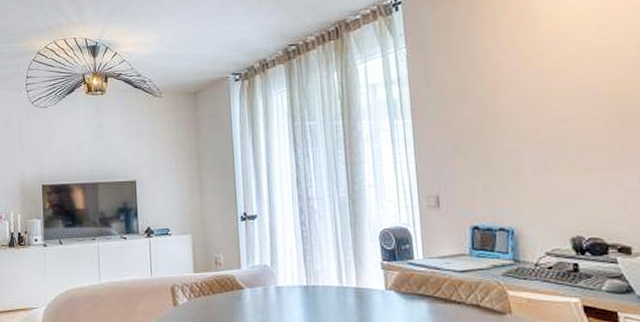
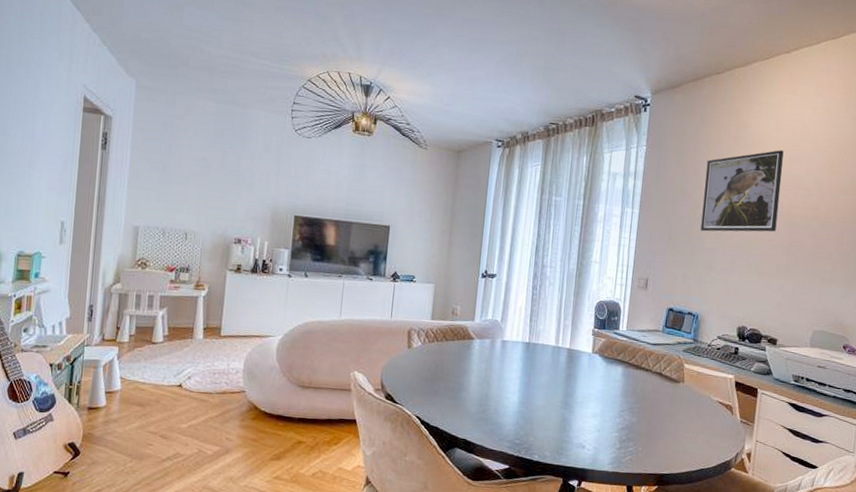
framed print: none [486,19,598,131] -> present [700,150,784,232]

